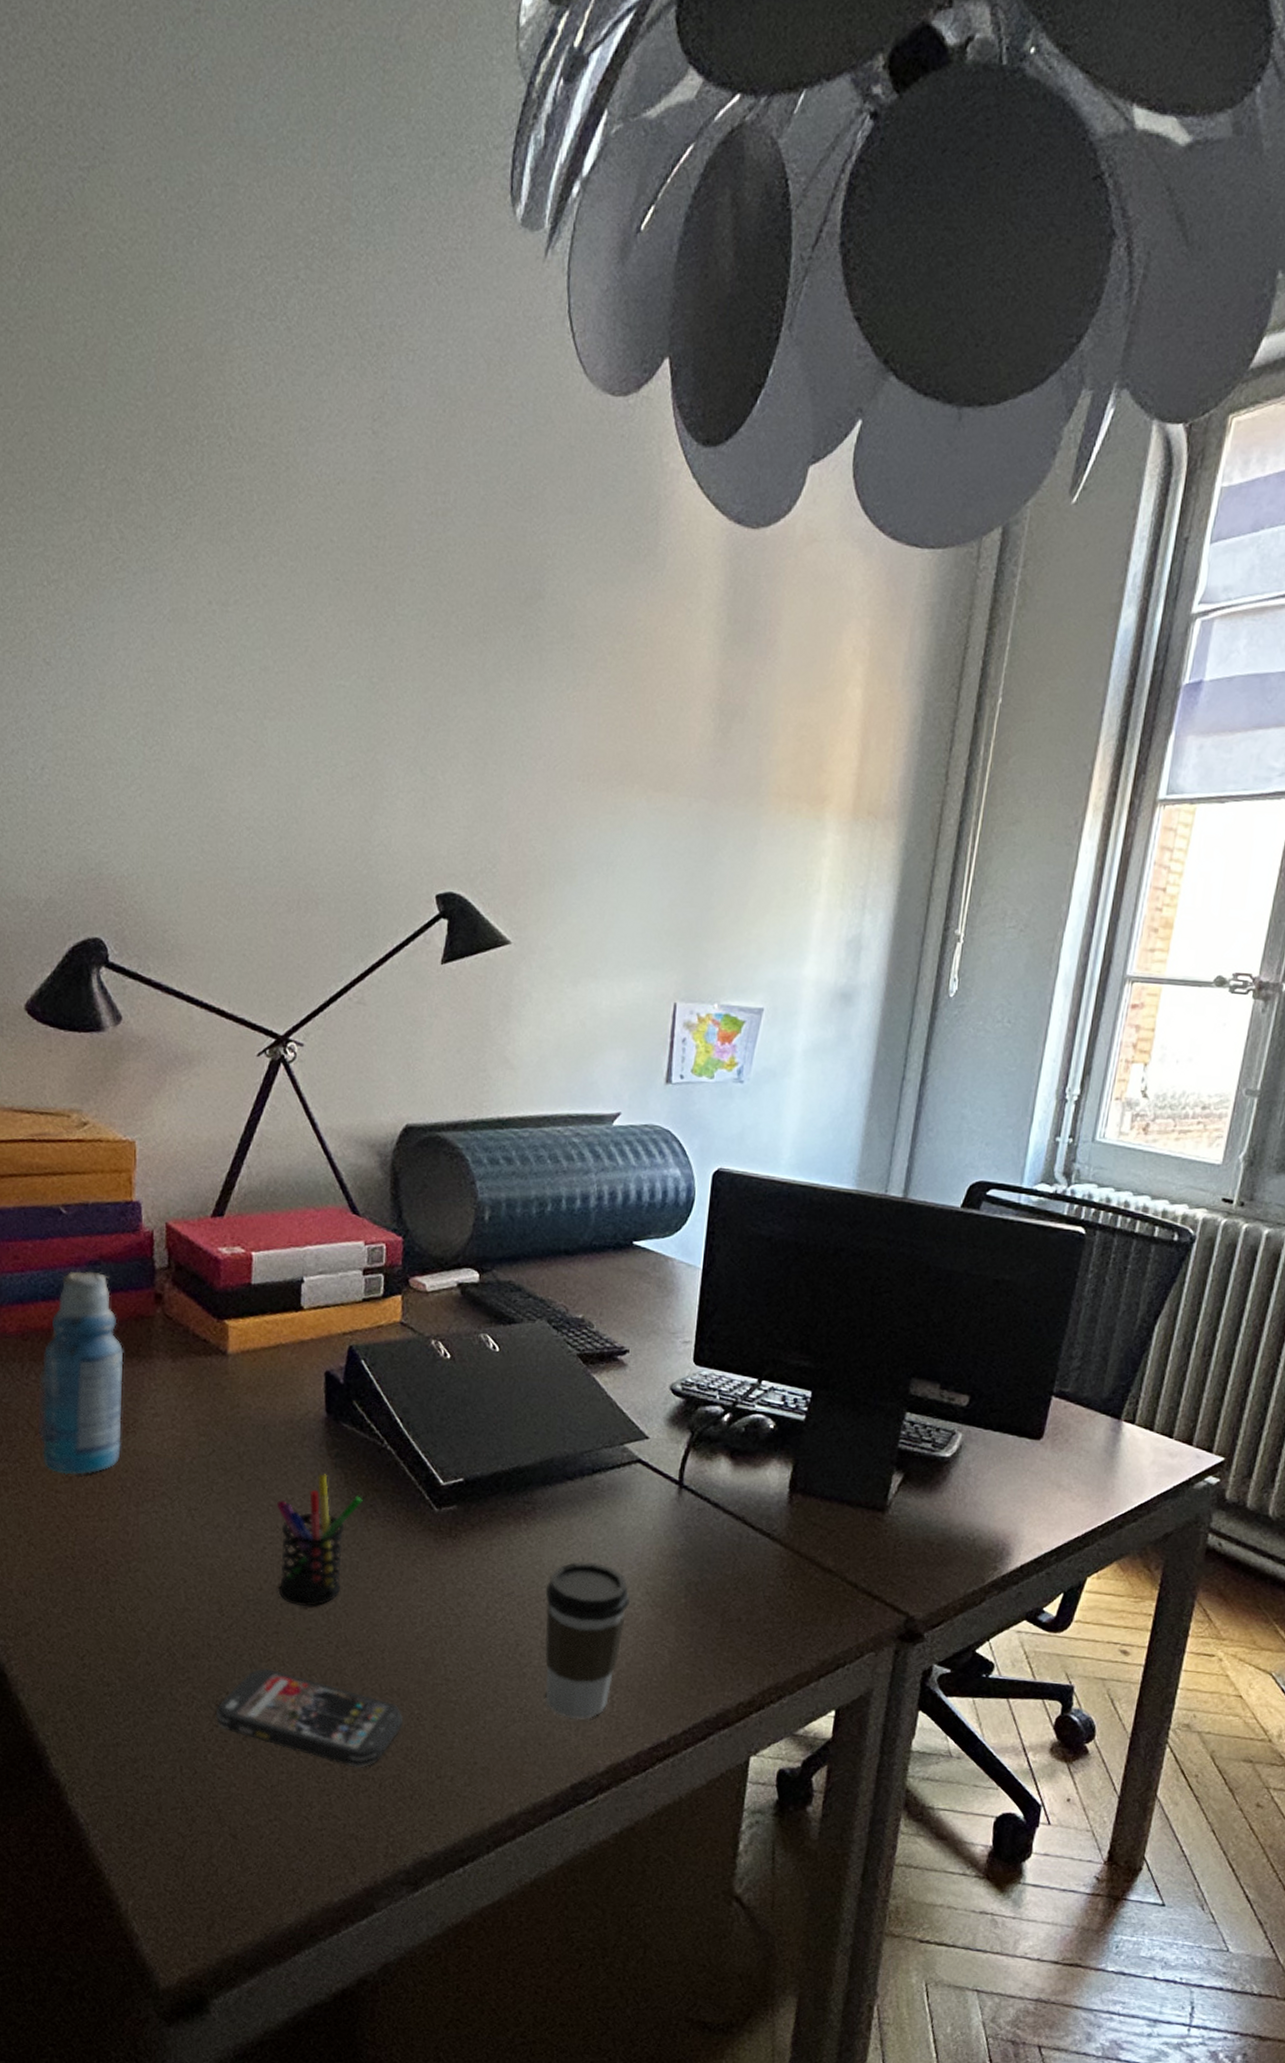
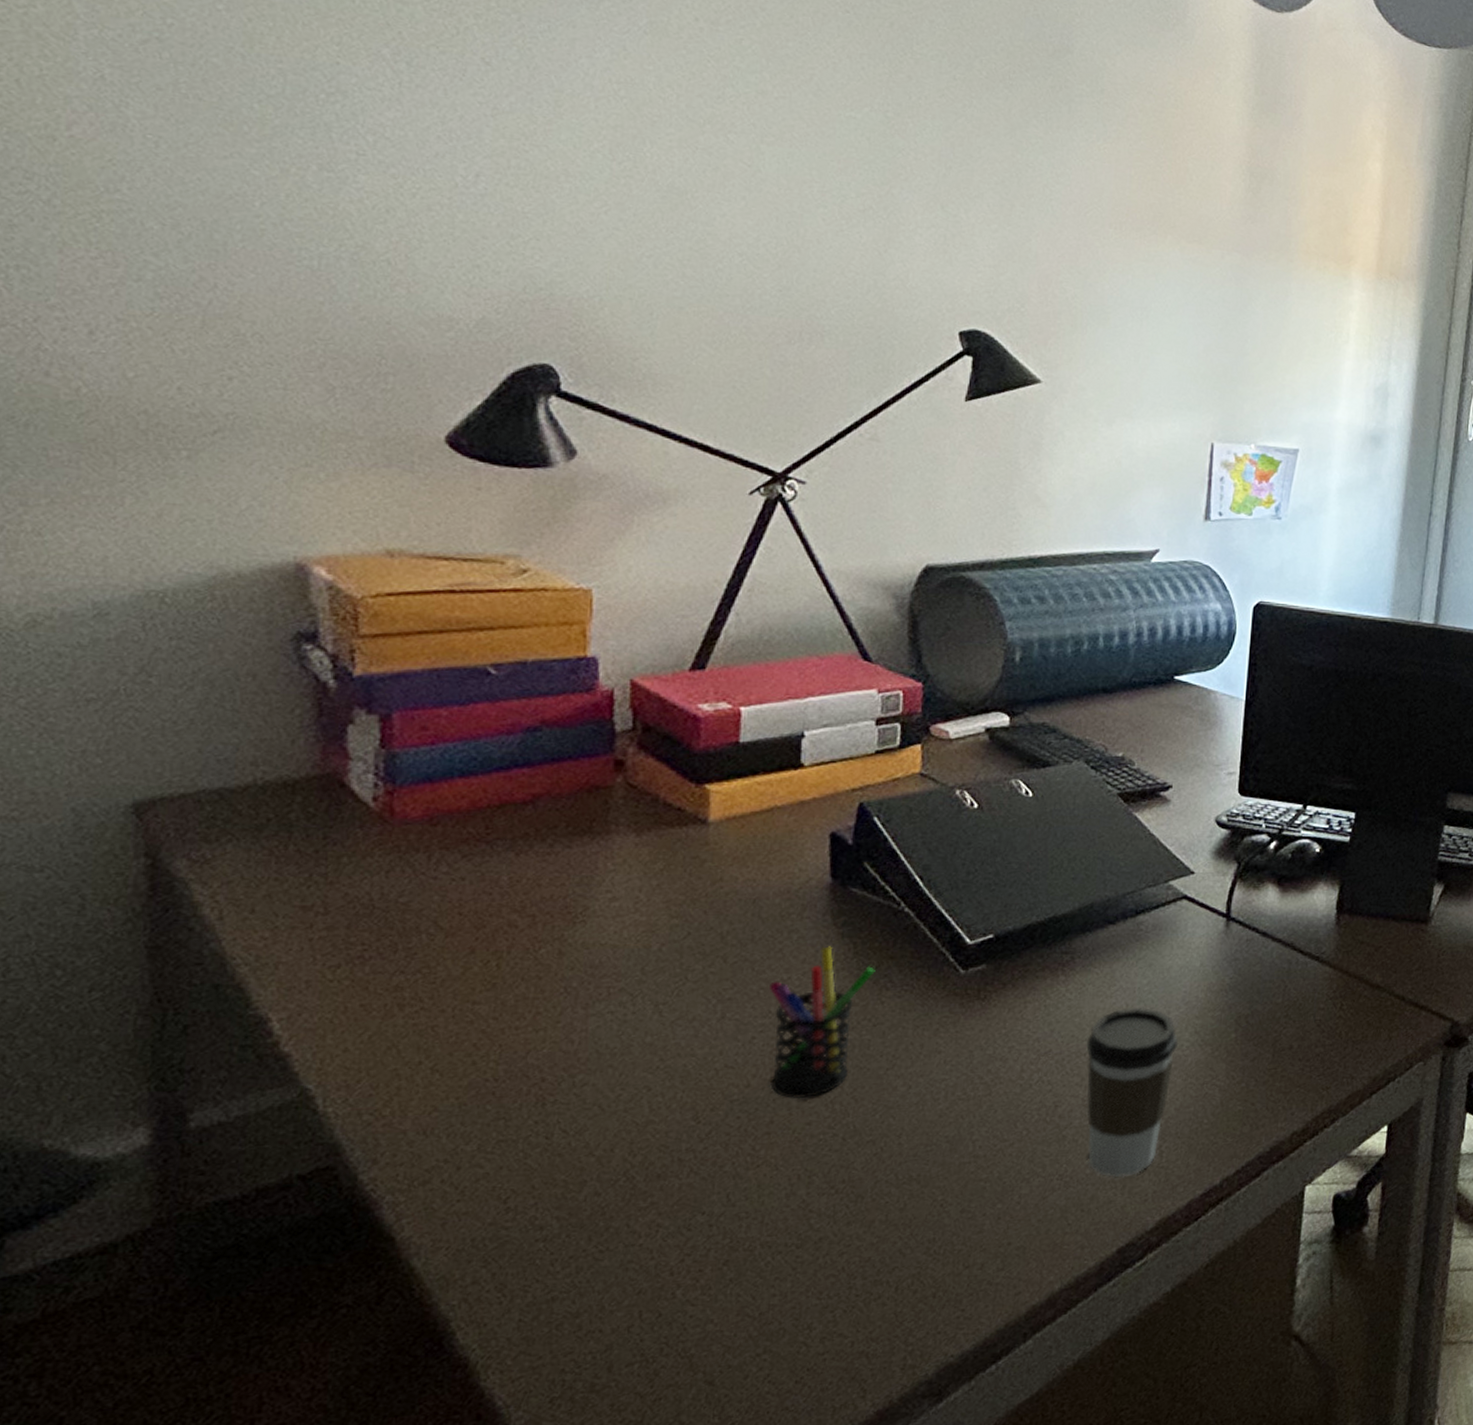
bottle: present [37,1271,124,1475] -> none [449,739,572,981]
smartphone: present [215,1669,403,1768] -> none [687,1177,924,1274]

